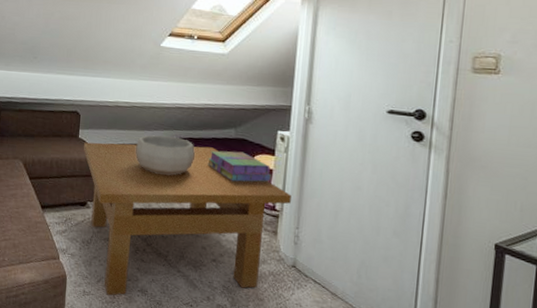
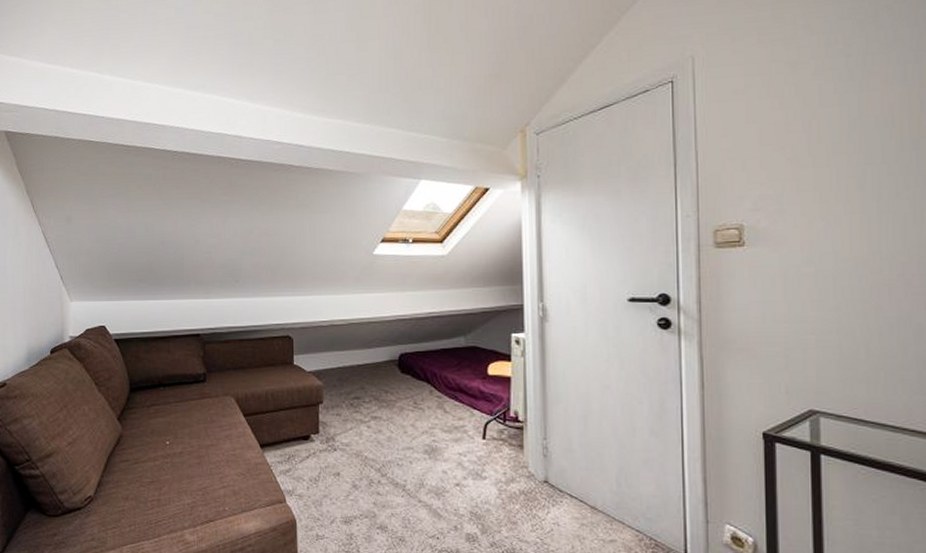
table: present [84,142,291,296] -> none [300,359,534,537]
decorative bowl: present [135,135,195,175] -> none [358,353,423,395]
stack of books: present [207,150,272,182] -> none [438,361,511,395]

